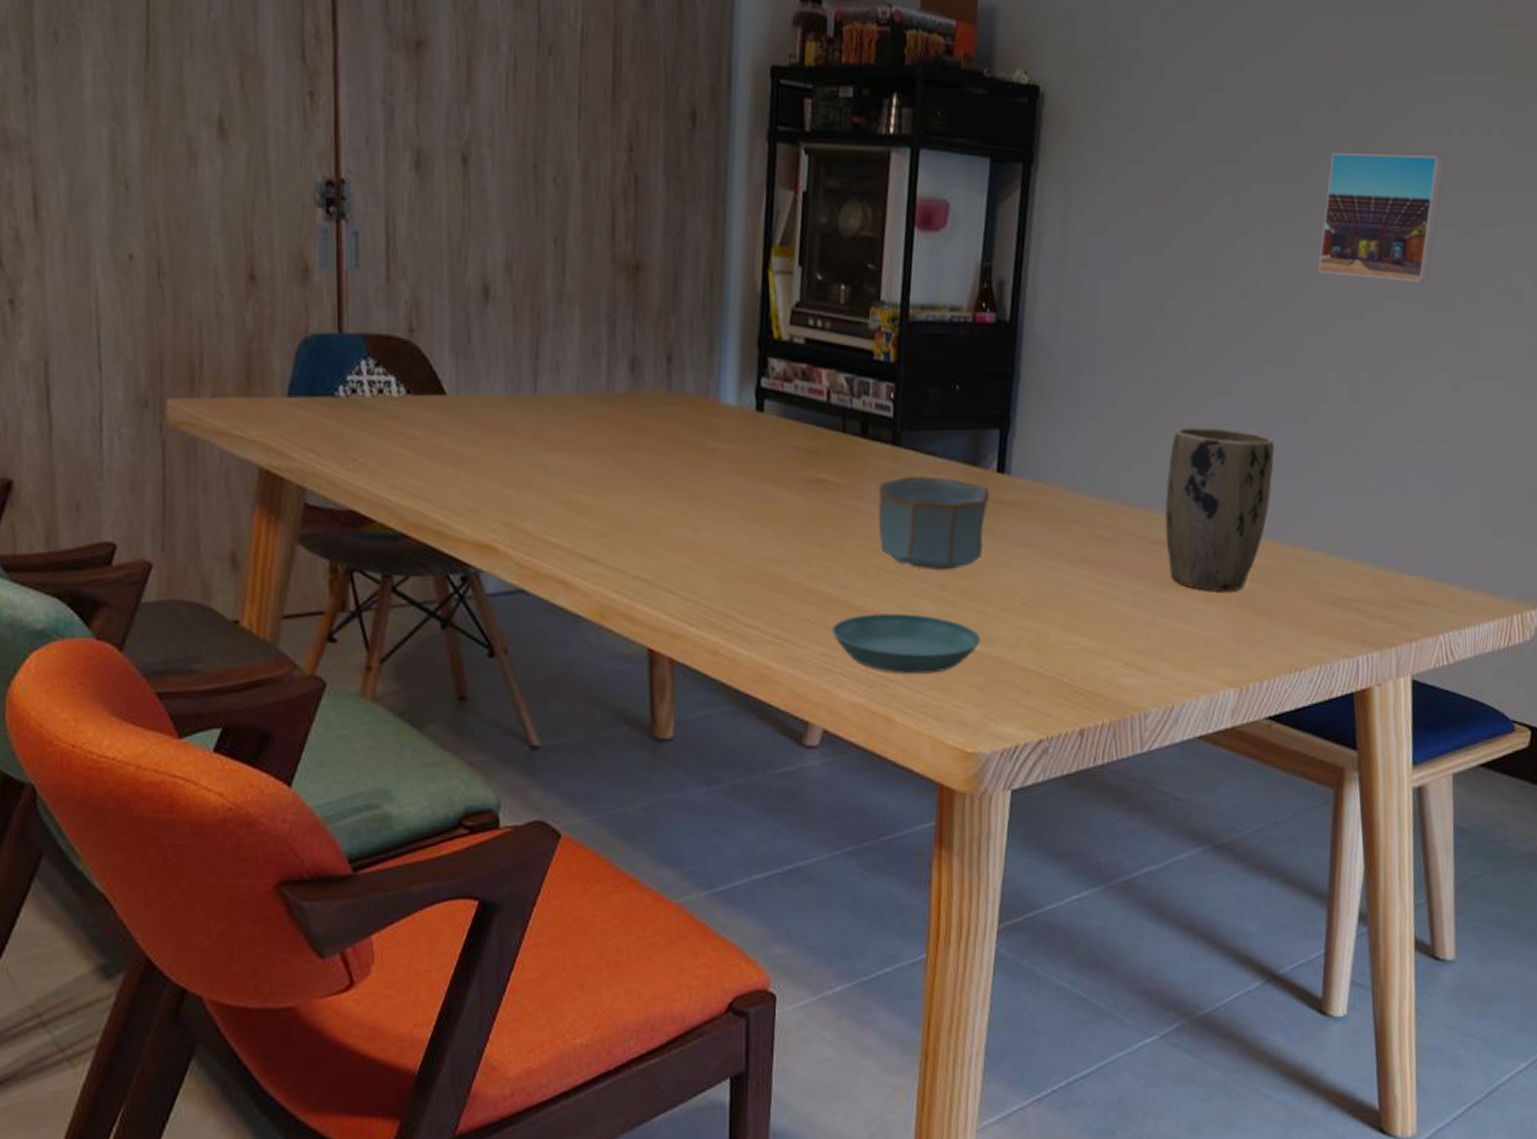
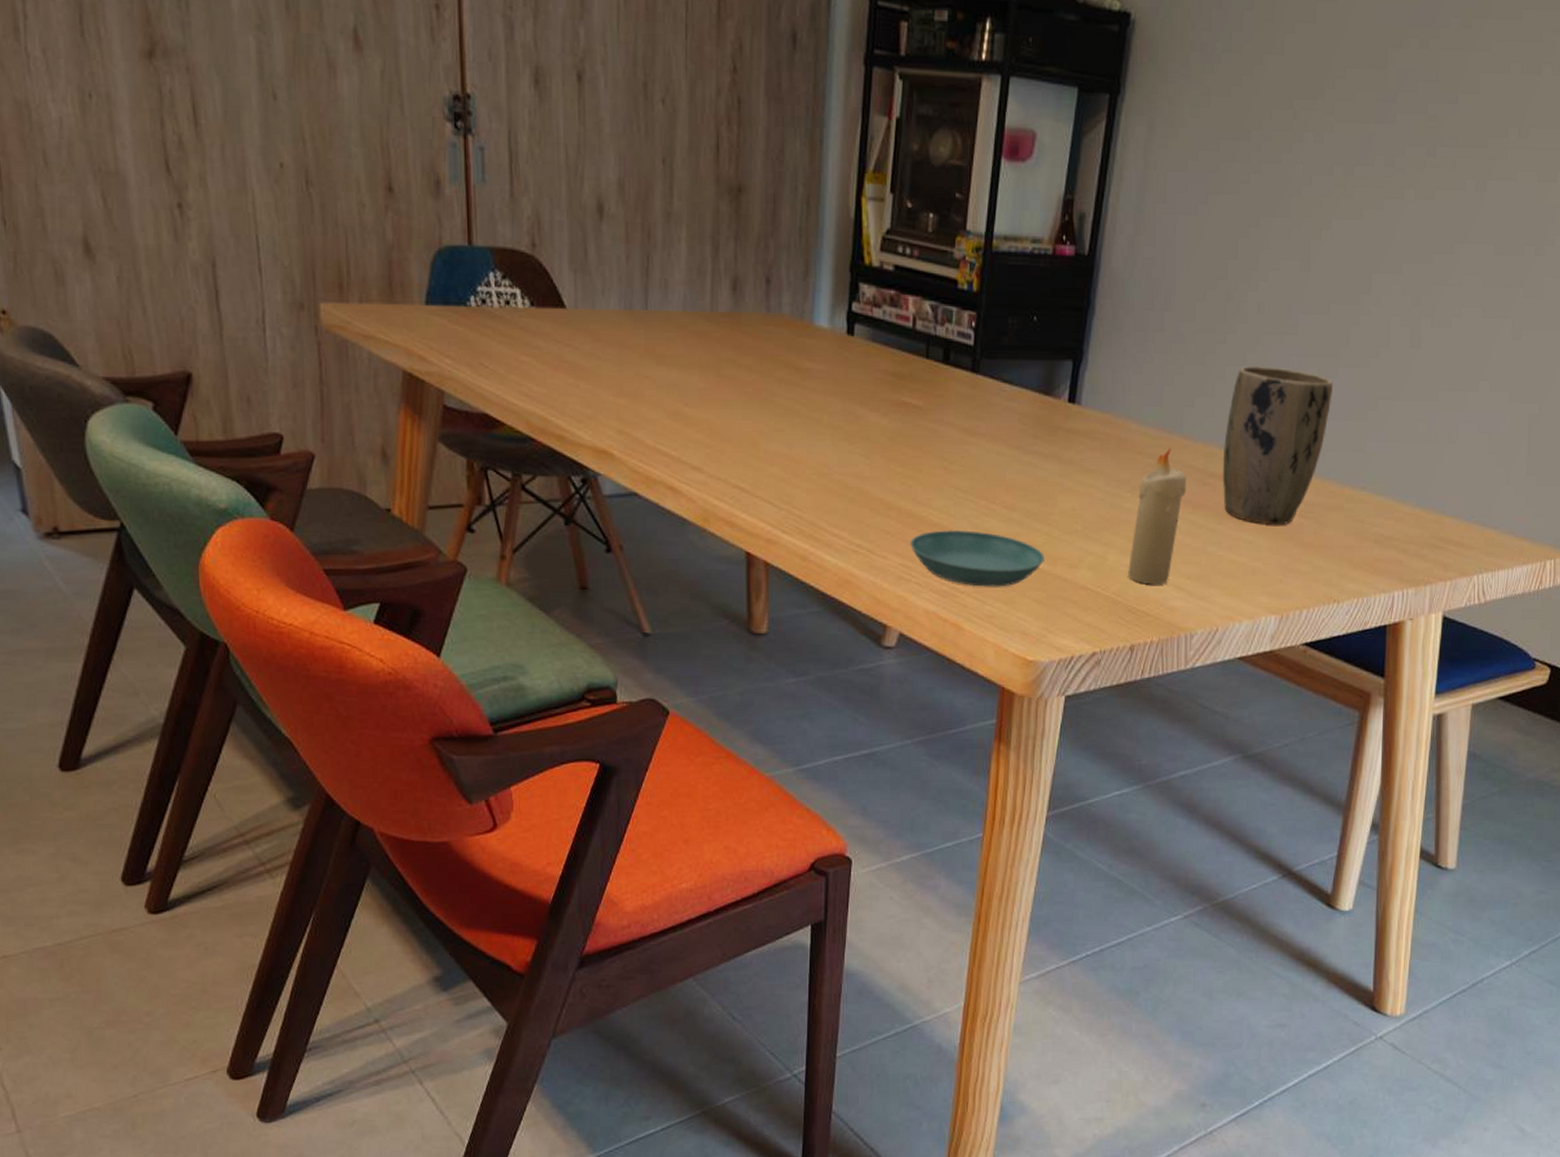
bowl: present [878,476,990,571] -> none [957,402,1060,493]
candle: none [1072,515,1129,662] -> present [1128,448,1186,585]
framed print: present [1317,152,1444,283] -> none [1391,90,1531,229]

